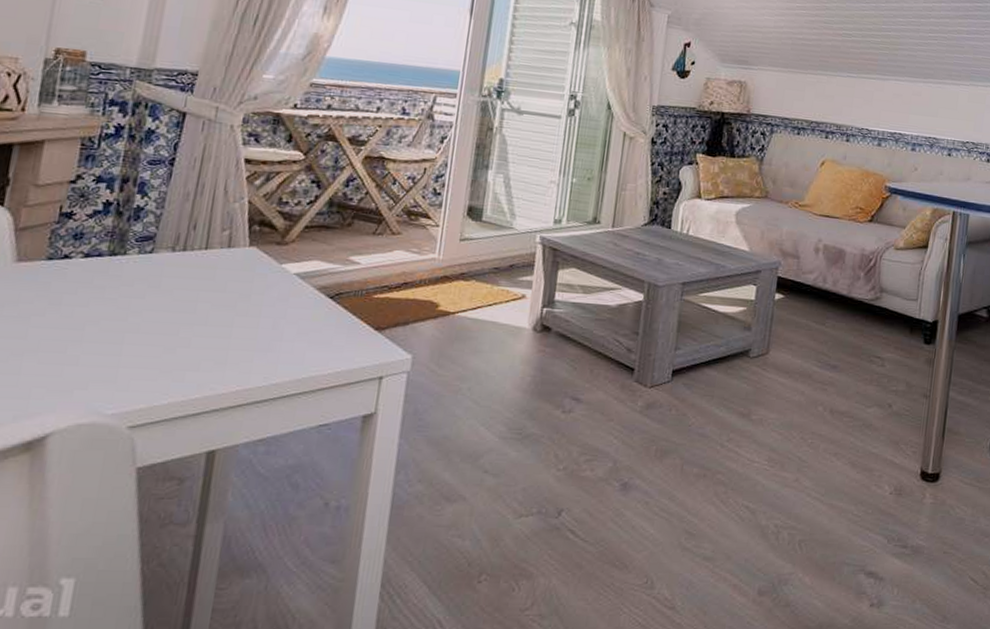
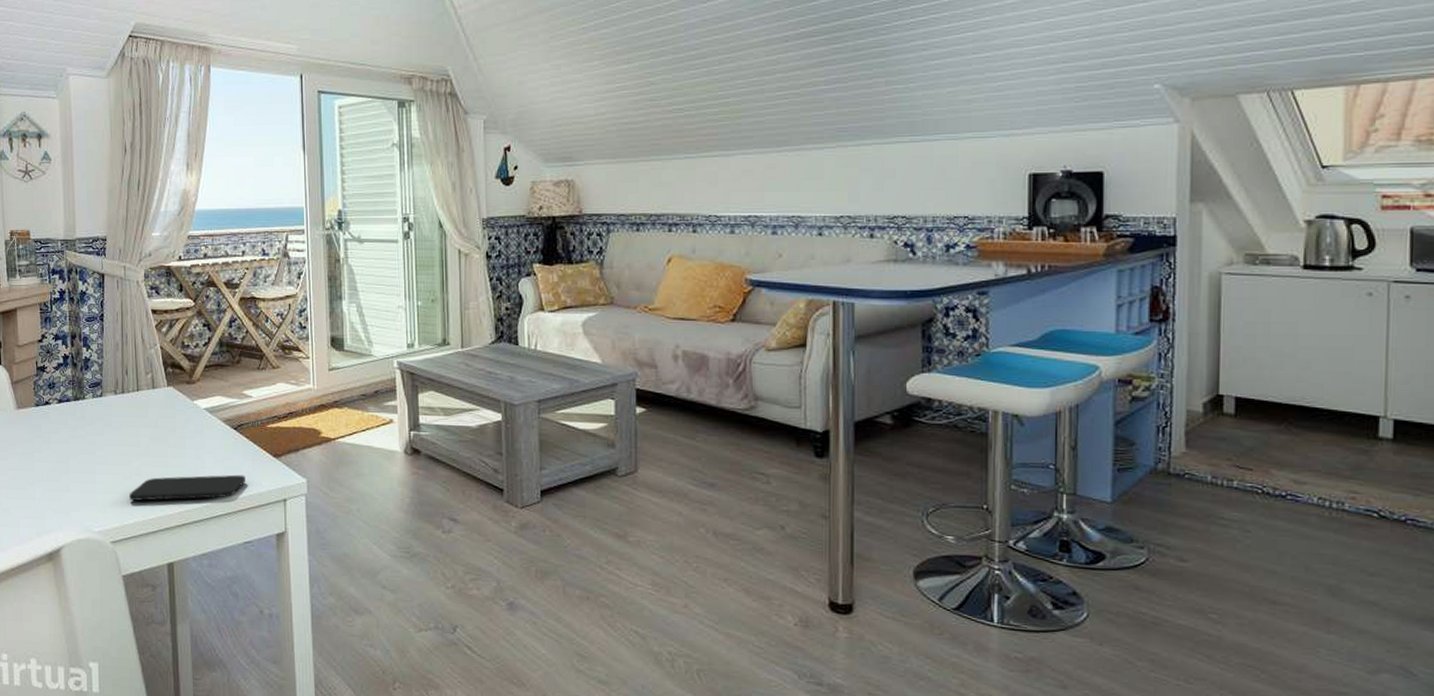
smartphone: none [167,348,334,378] -> present [129,474,245,501]

